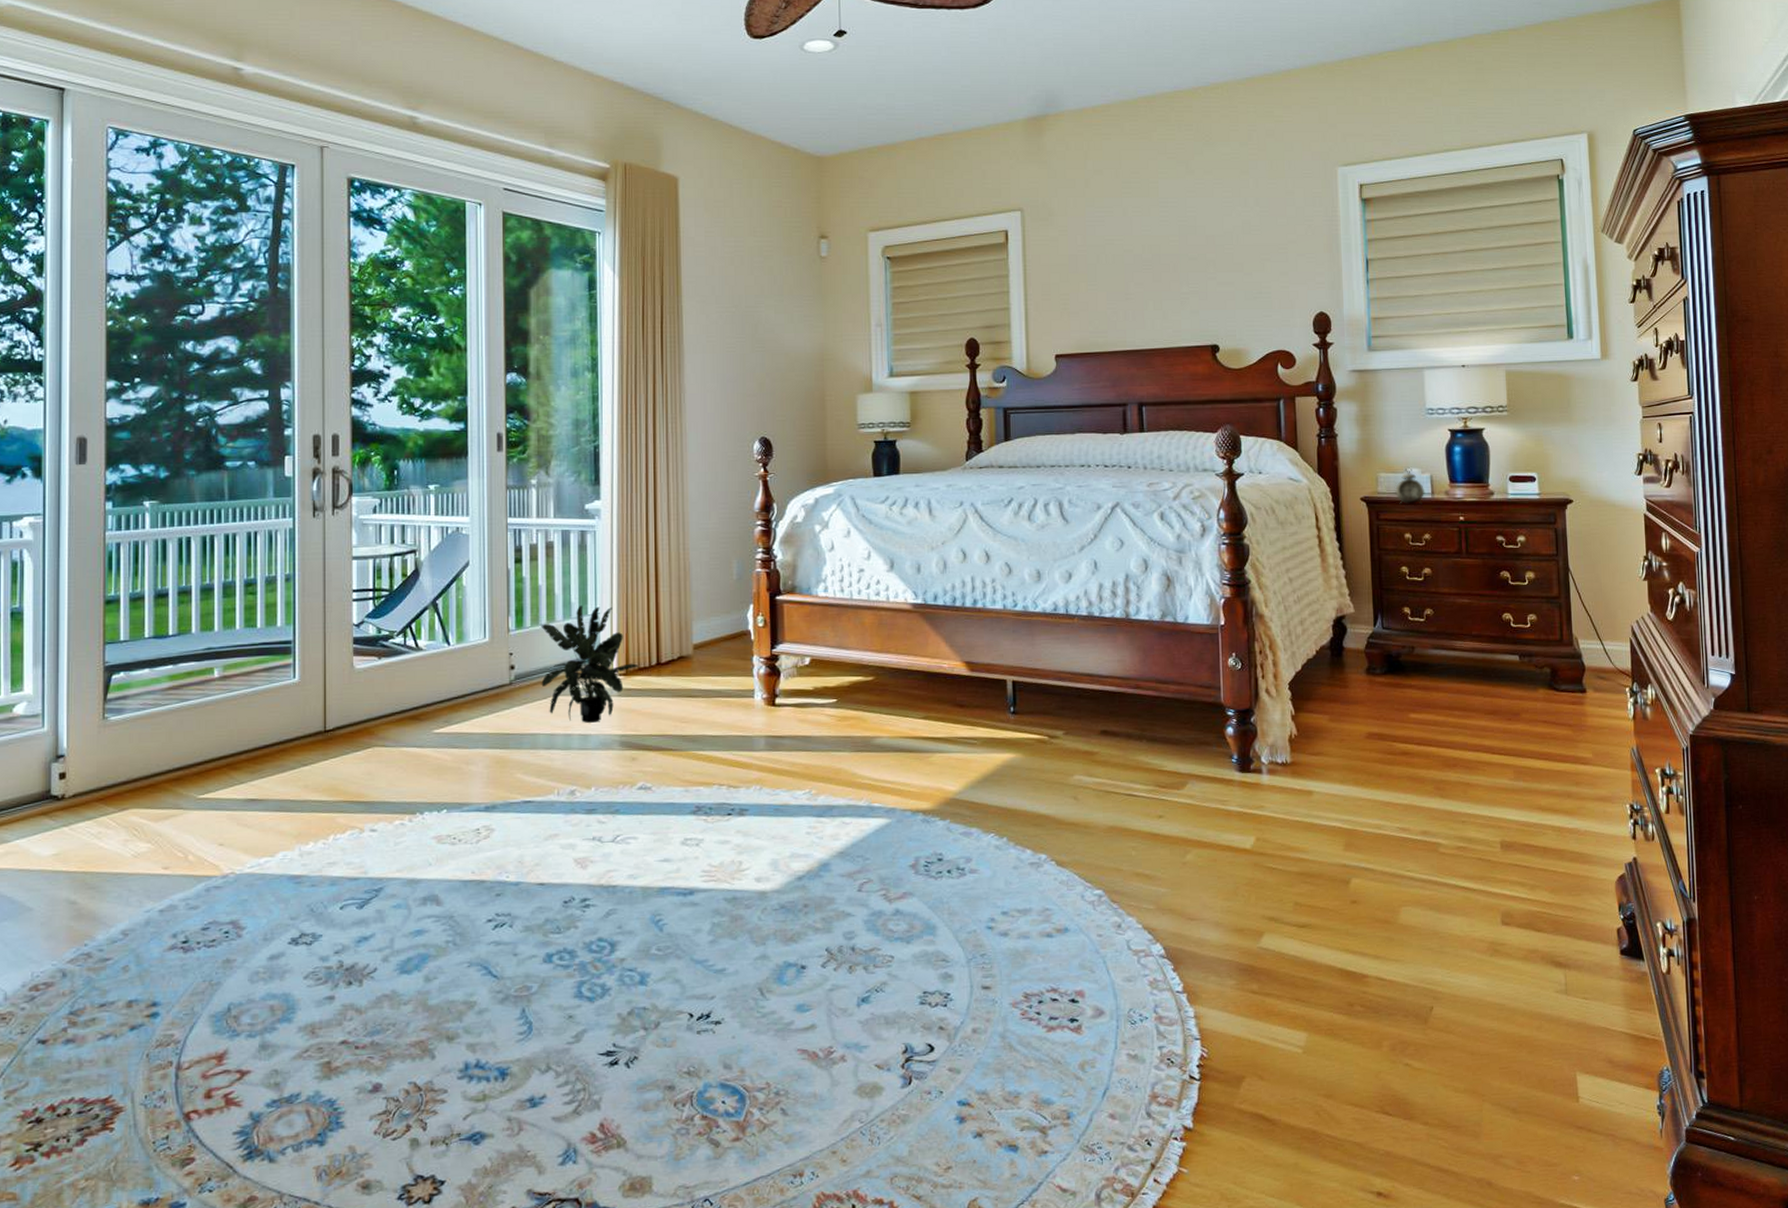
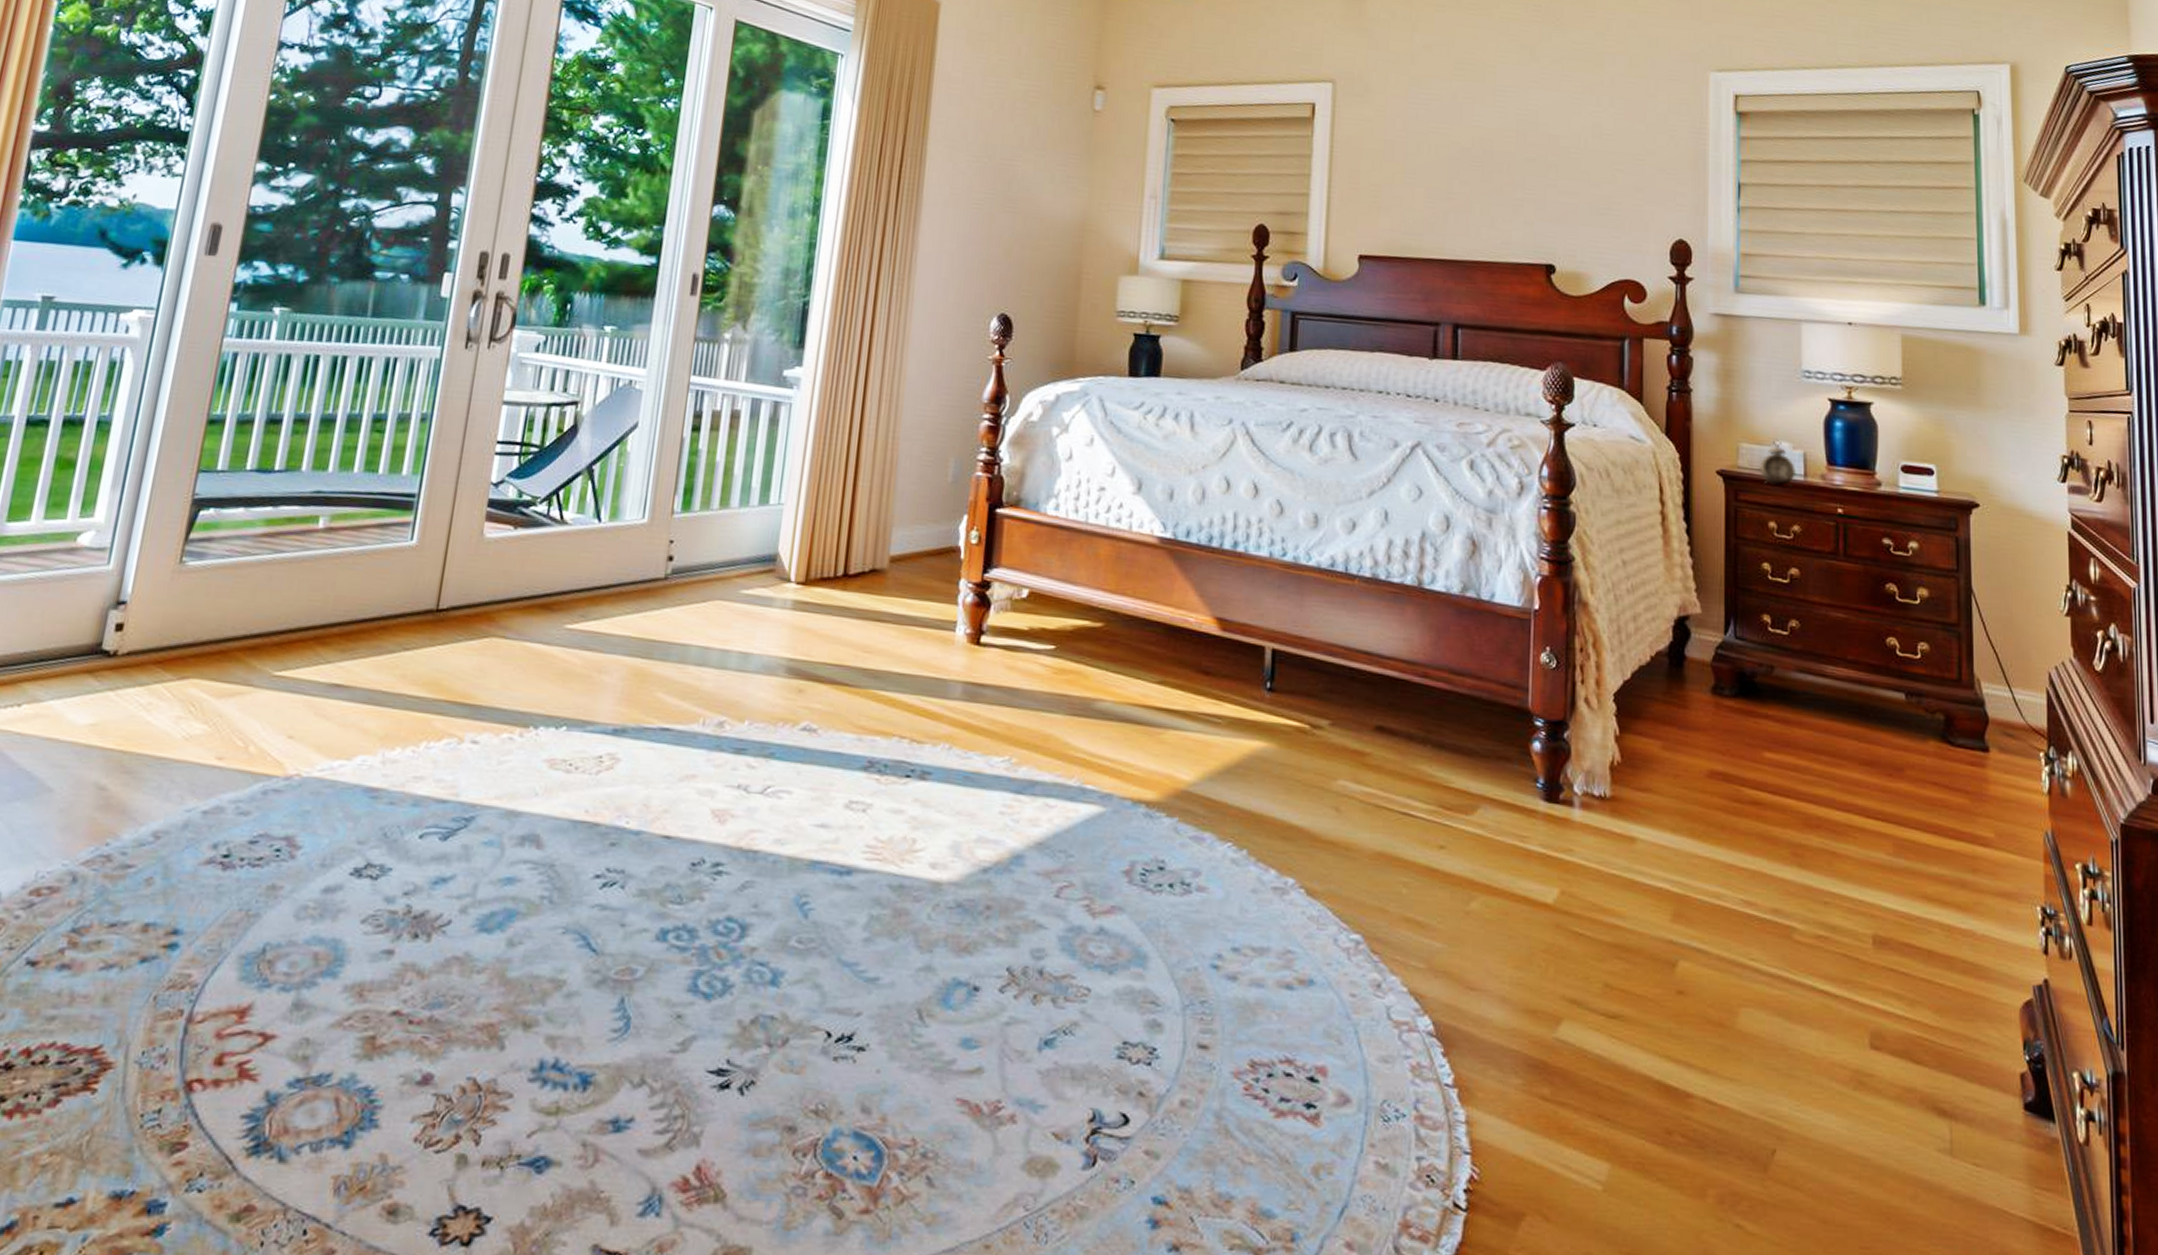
potted plant: present [541,604,640,723] -> none [702,491,823,639]

